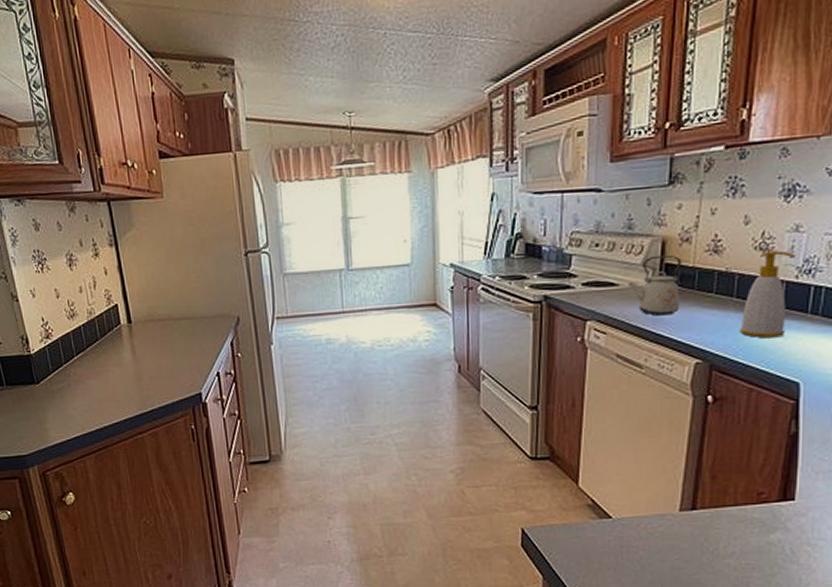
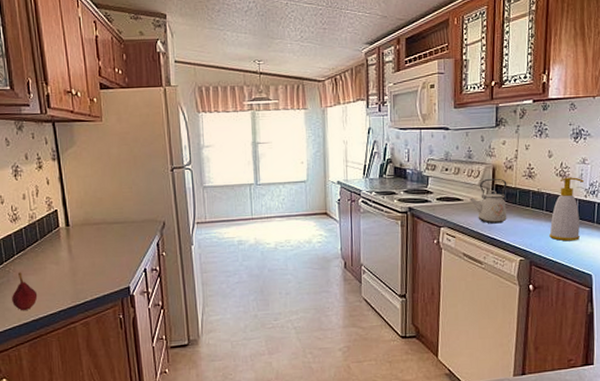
fruit: none [74,375,101,418] -> present [12,272,38,310]

